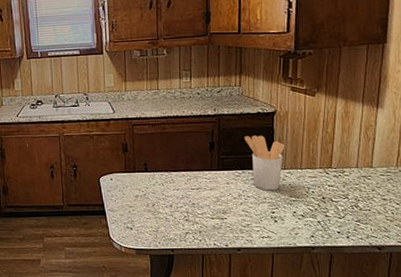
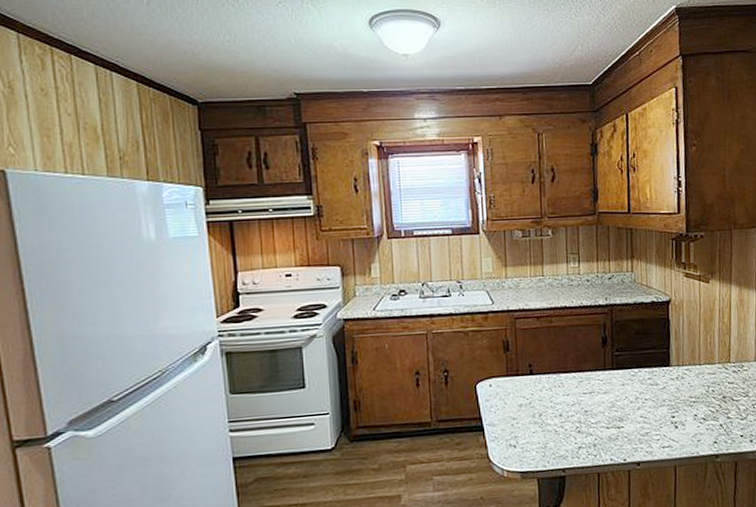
utensil holder: present [244,135,285,191] -> none [639,327,682,392]

